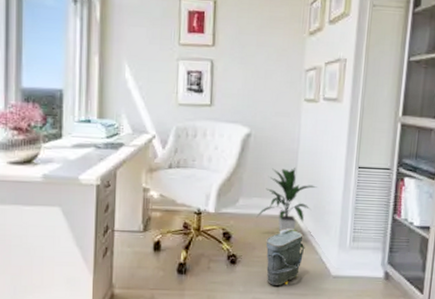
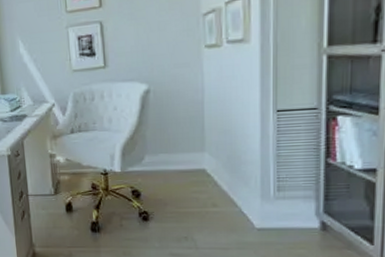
indoor plant: present [256,168,317,232] -> none [165,119,229,186]
bag: present [266,228,305,287] -> none [178,182,222,241]

